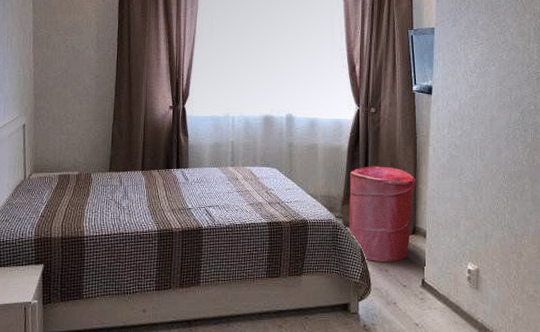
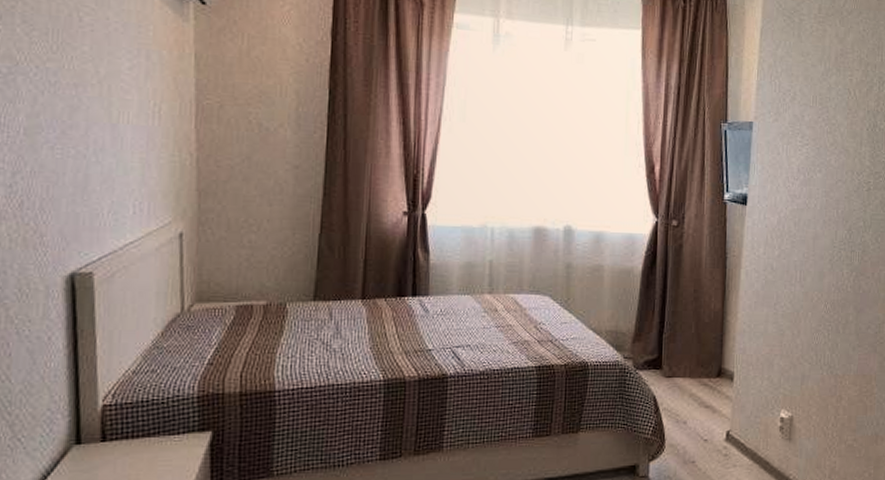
laundry hamper: present [349,166,417,263] -> none [640,293,725,413]

